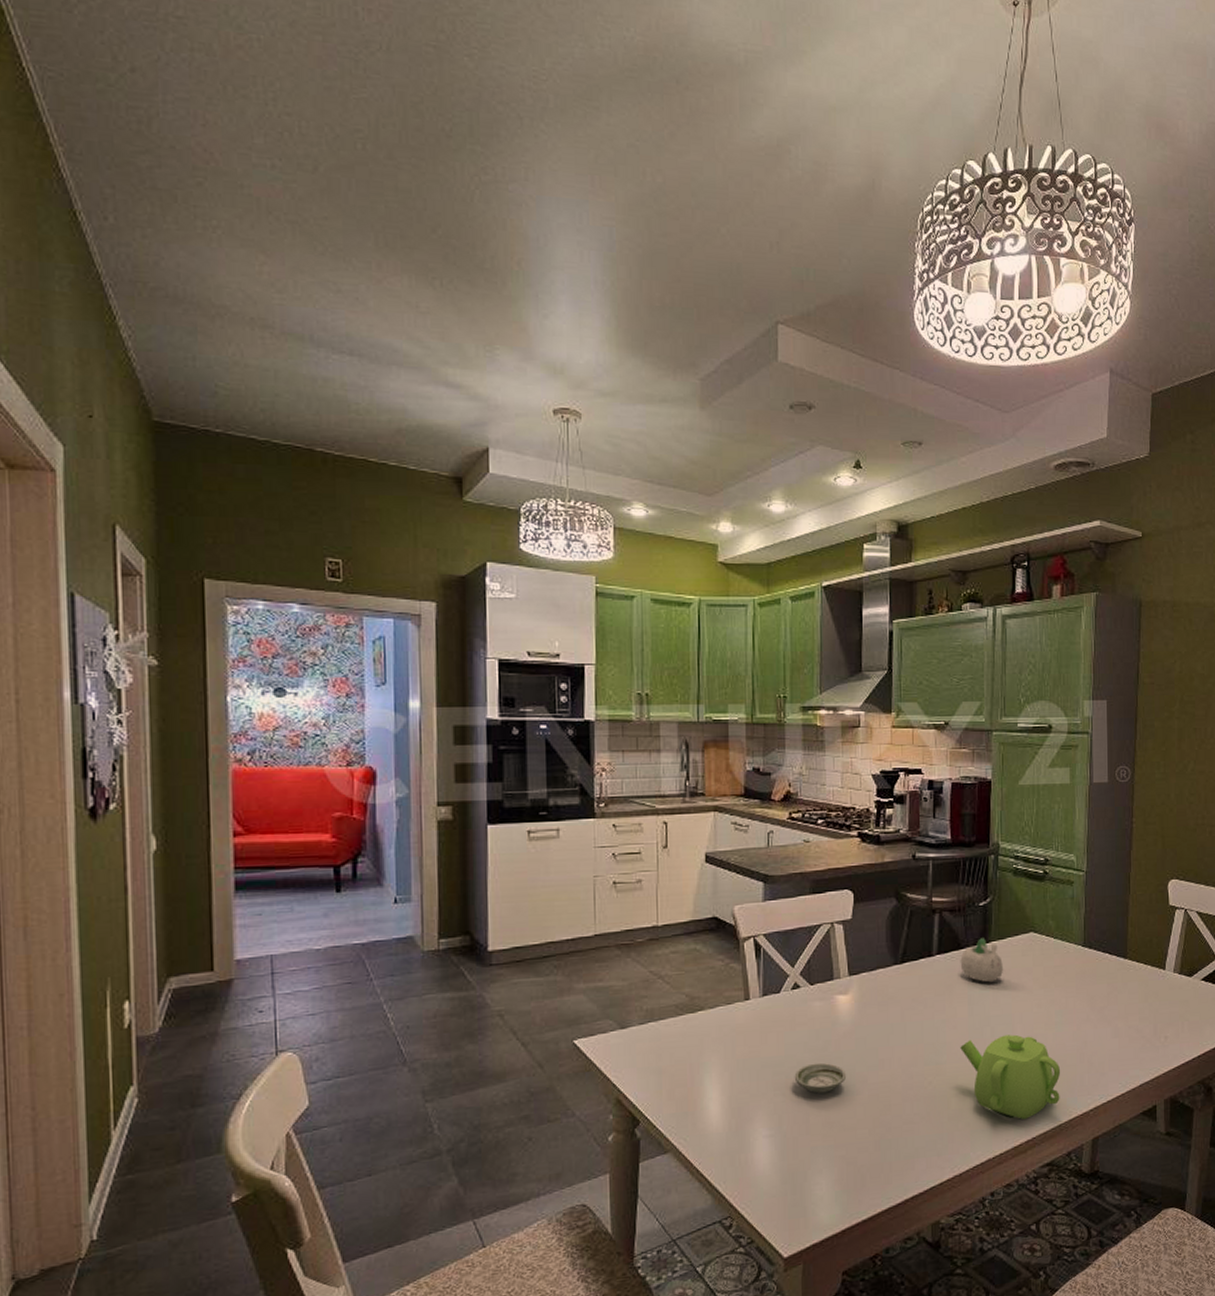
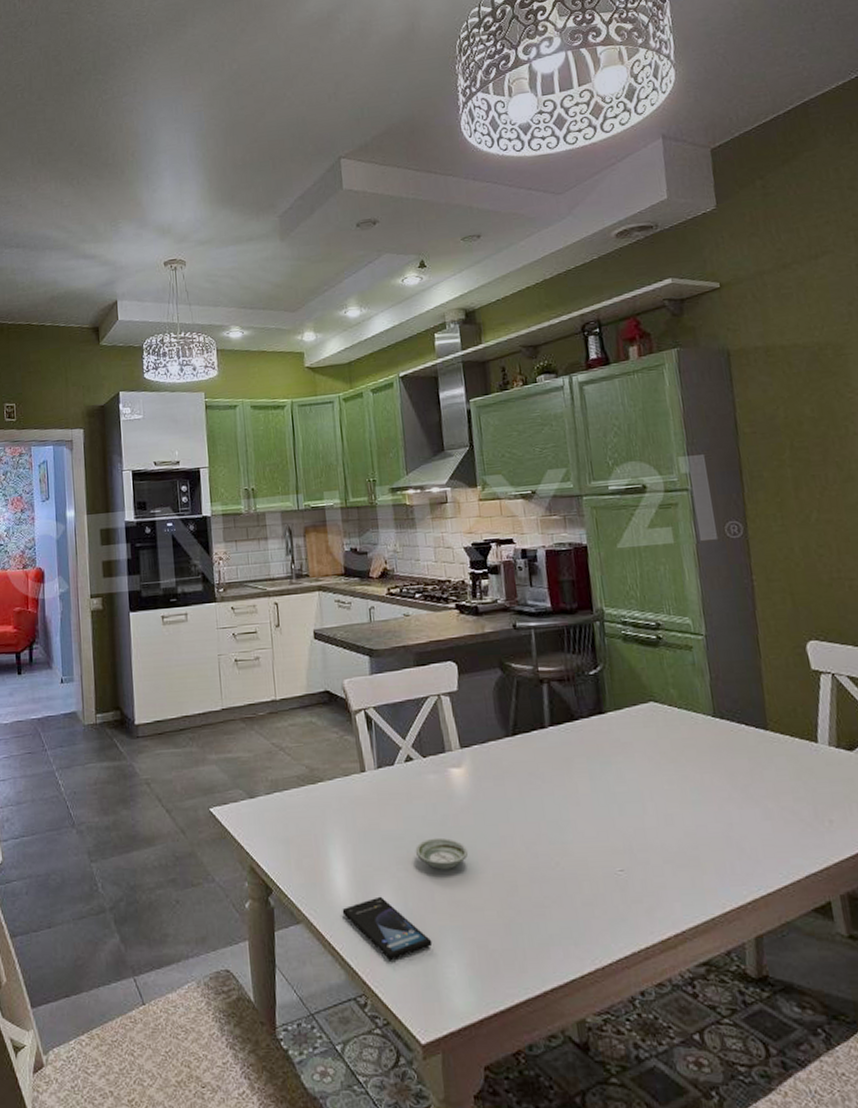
smartphone: none [713,1121,803,1183] -> present [342,896,433,961]
succulent planter: present [960,938,1003,983] -> none [575,708,625,756]
teapot: present [960,1034,1061,1120] -> none [586,813,709,909]

